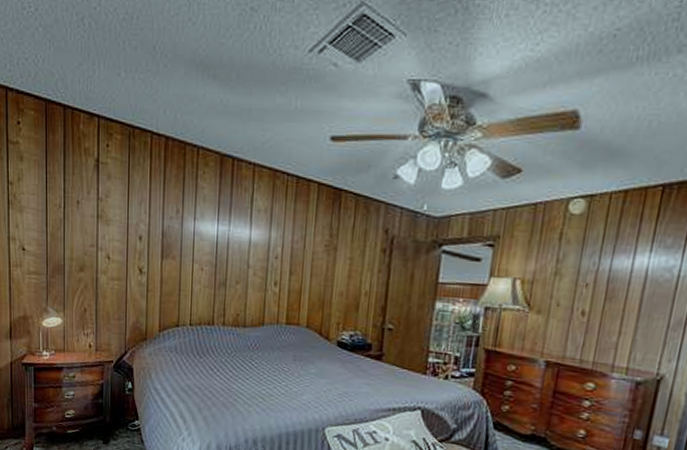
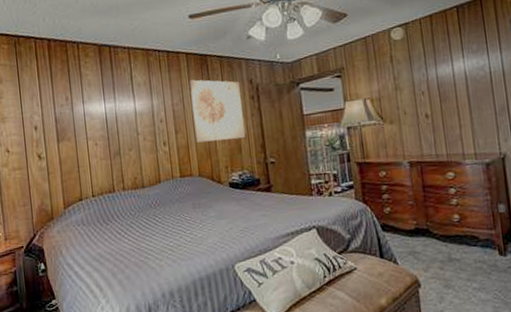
wall art: none [310,216,373,296] -> present [189,79,245,143]

